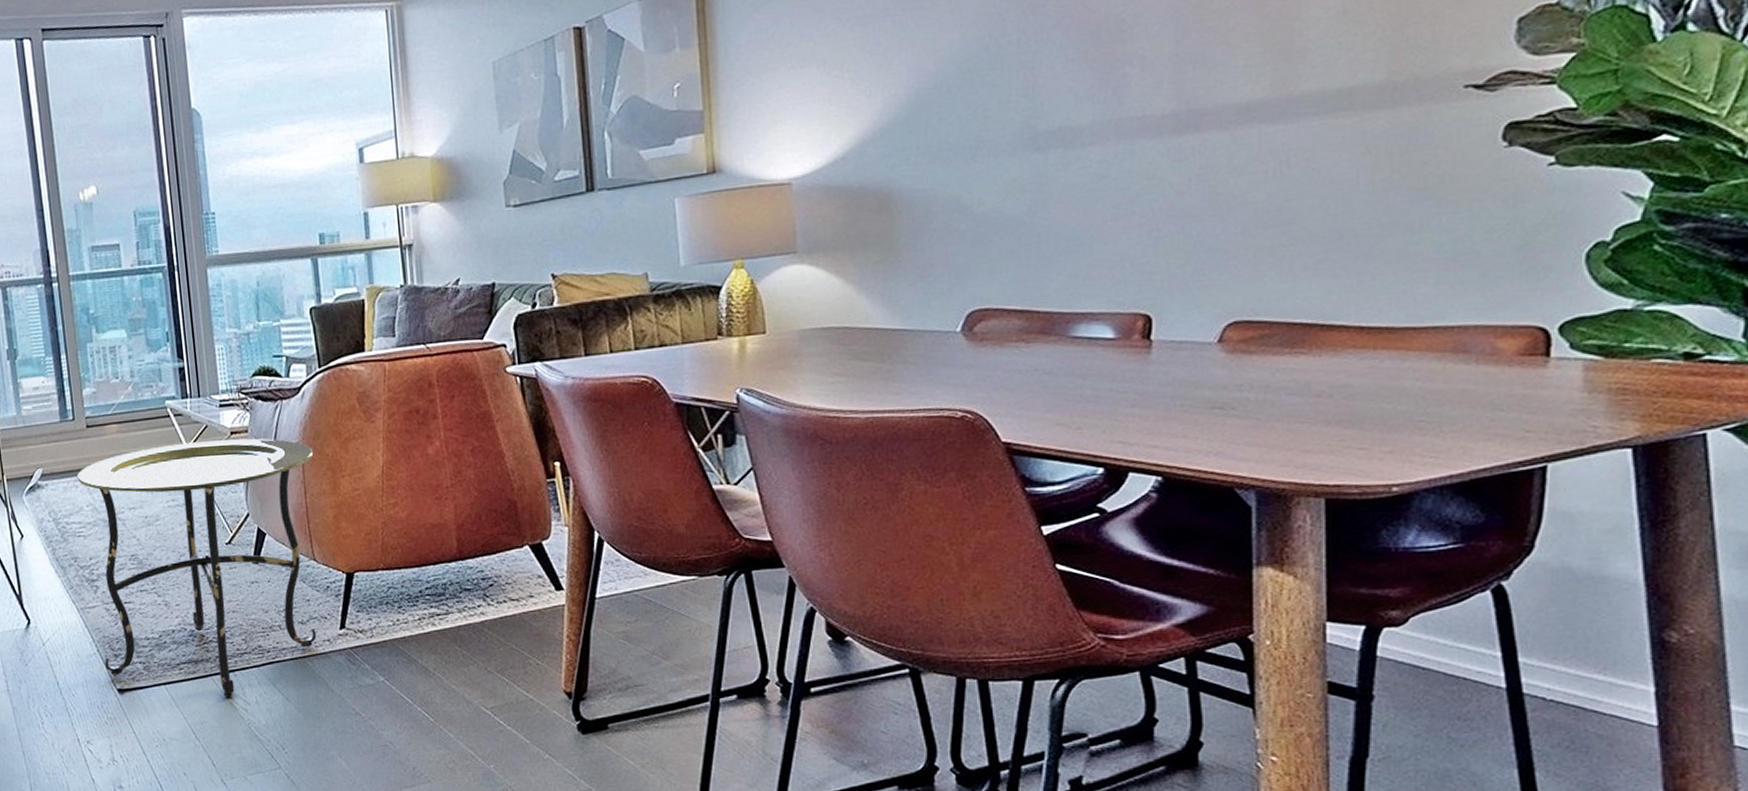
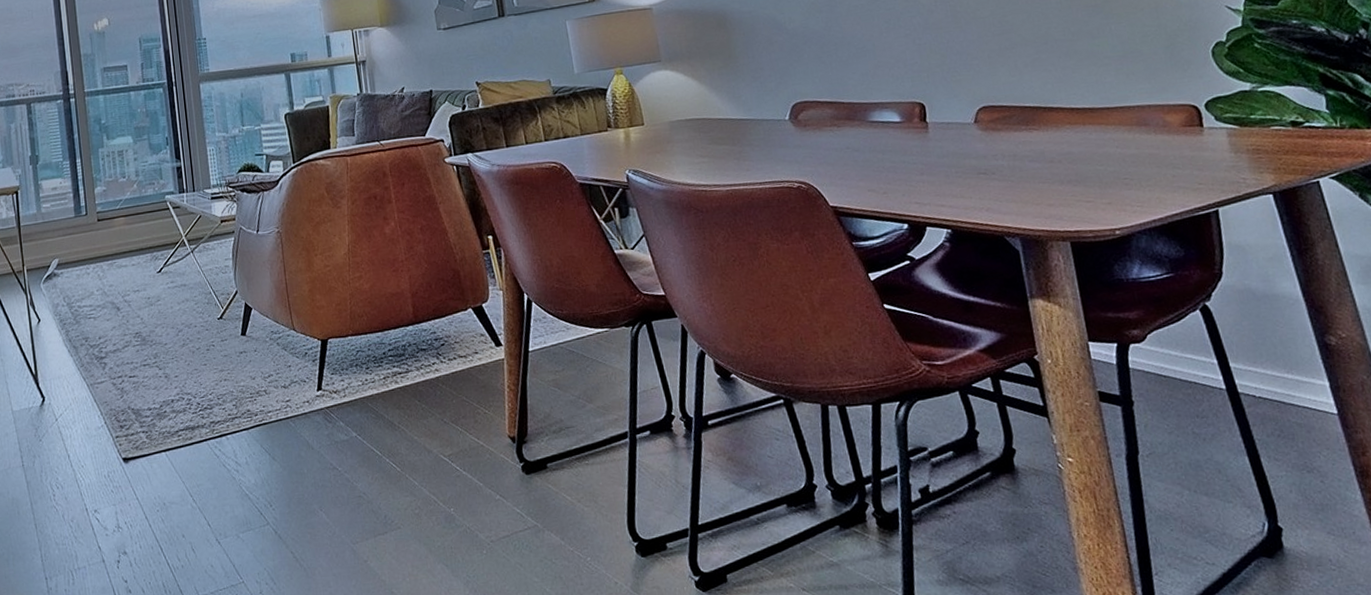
side table: present [76,438,317,698] -> none [88,225,298,461]

